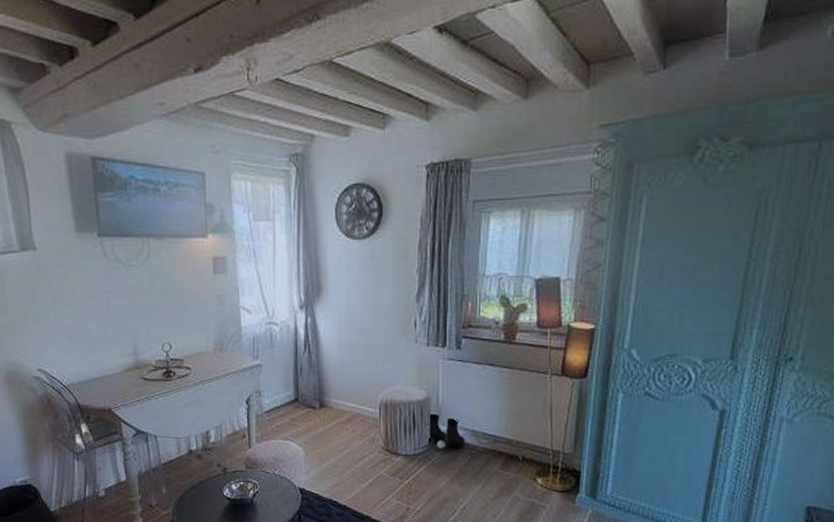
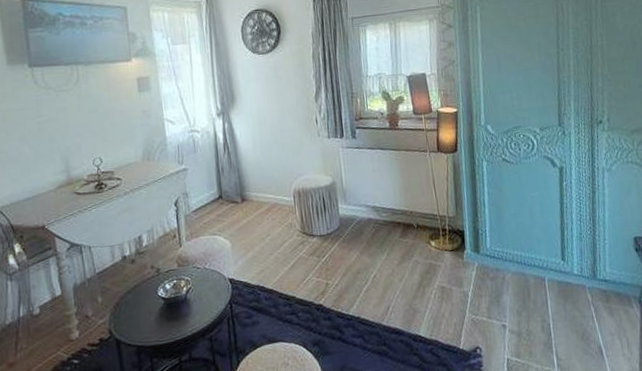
boots: present [426,413,466,449] -> none [335,195,369,226]

